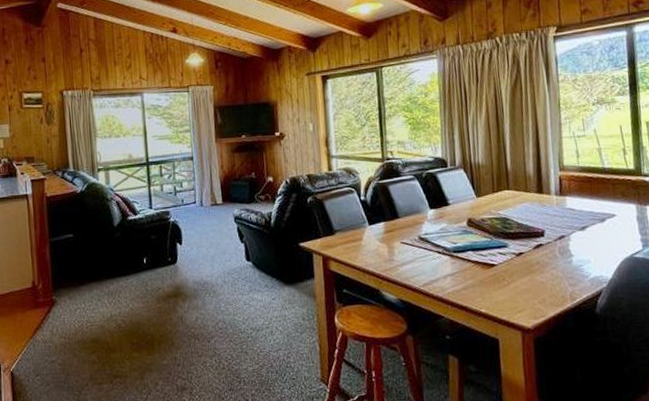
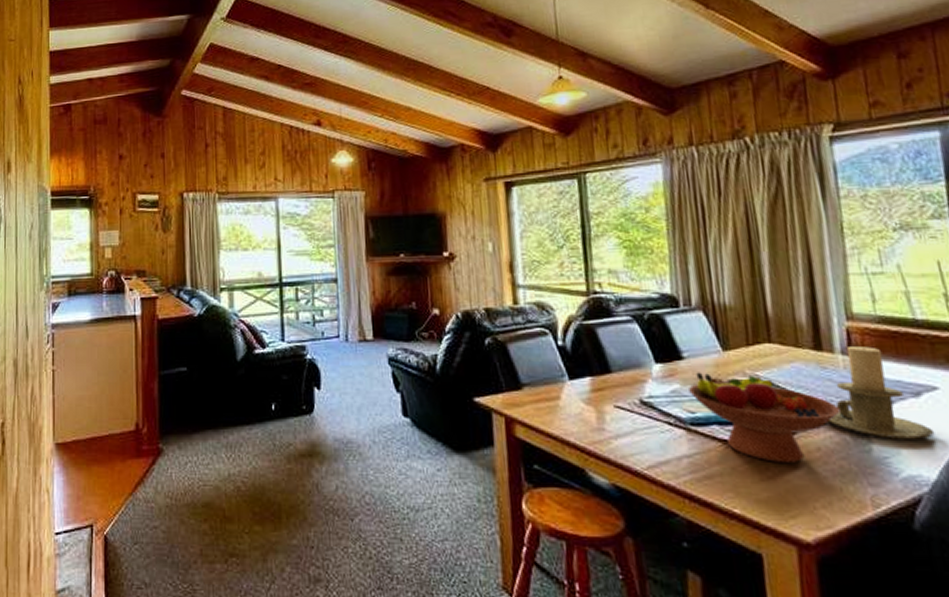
fruit bowl: none [453,214,553,275] -> present [689,372,840,464]
candle holder: none [545,189,612,253] -> present [829,346,935,440]

